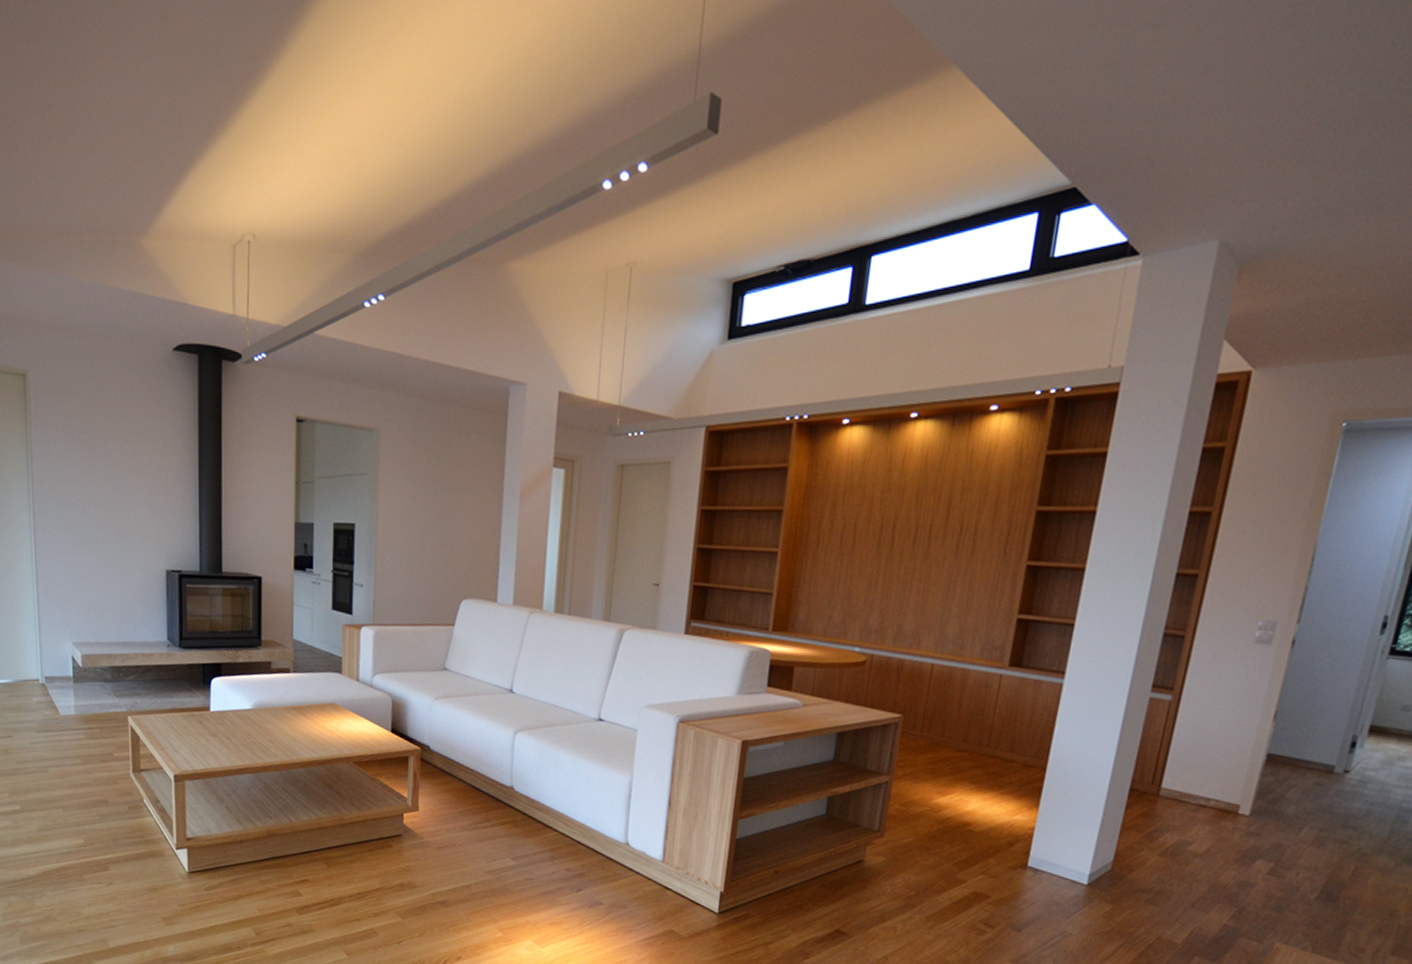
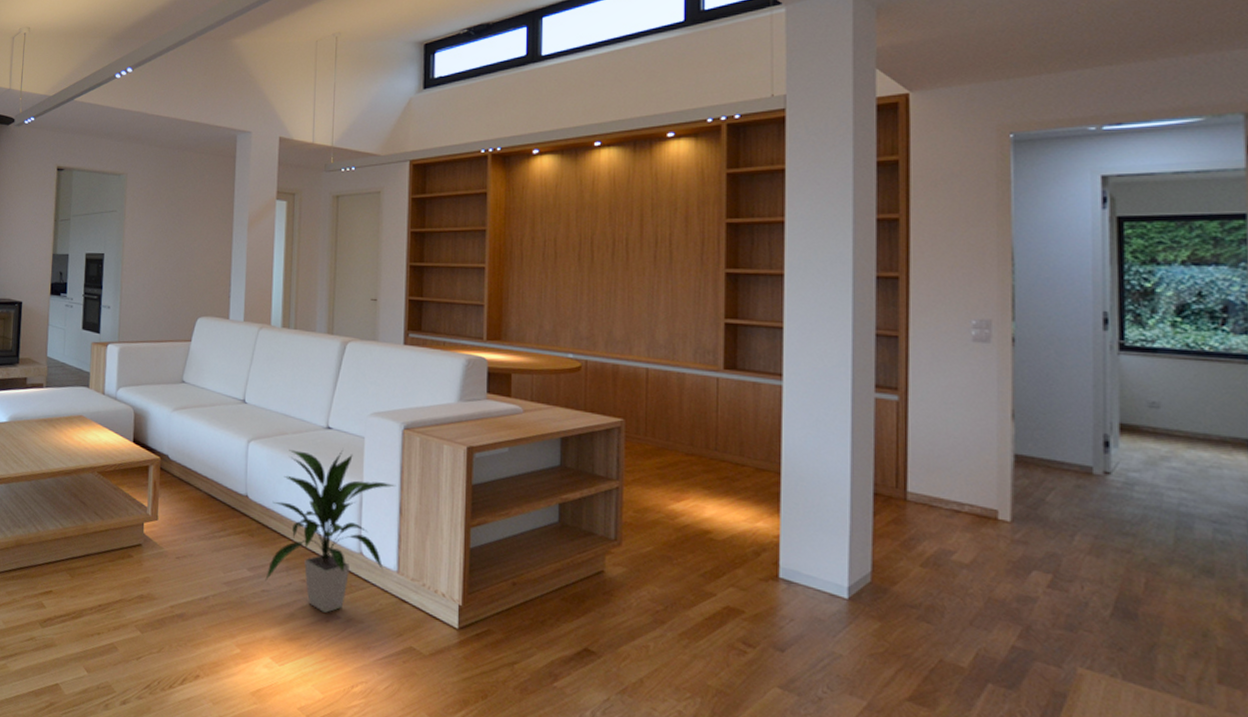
indoor plant: none [529,742,667,899] -> present [265,450,396,613]

